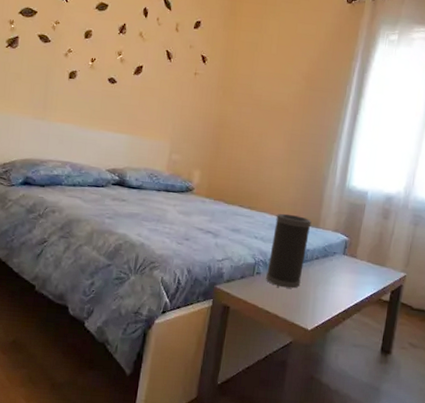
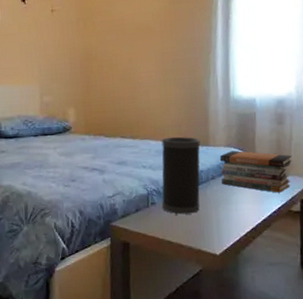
book stack: none [323,235,390,282] -> present [219,150,292,193]

